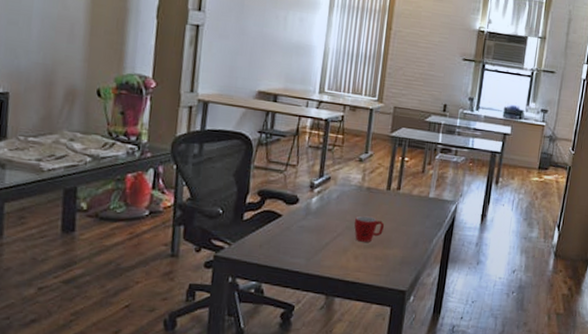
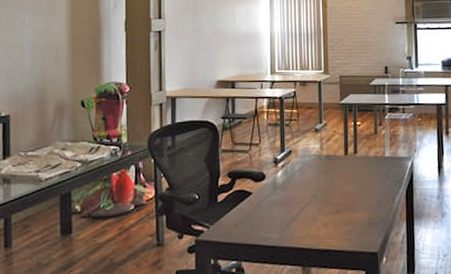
mug: present [354,215,385,242] -> none [319,183,348,209]

